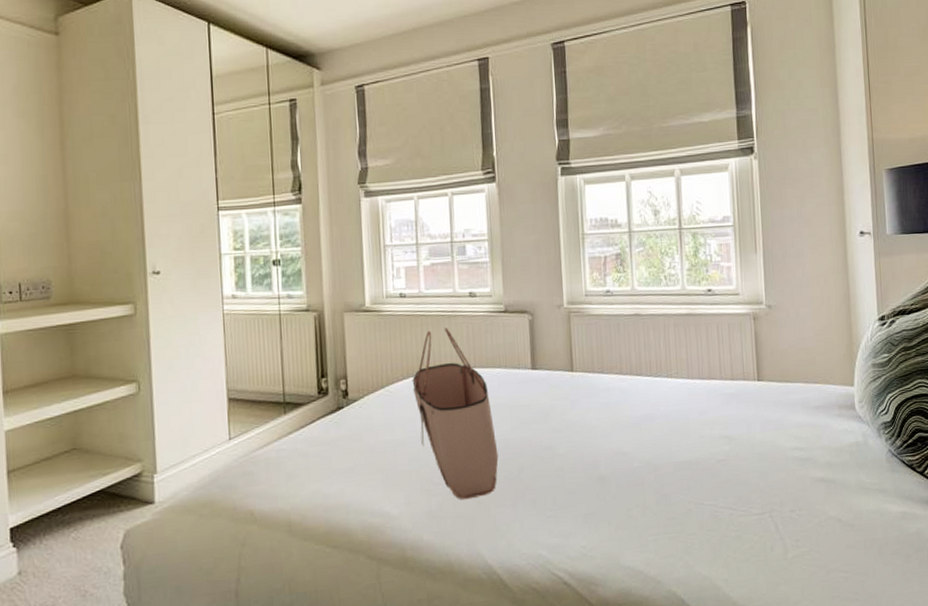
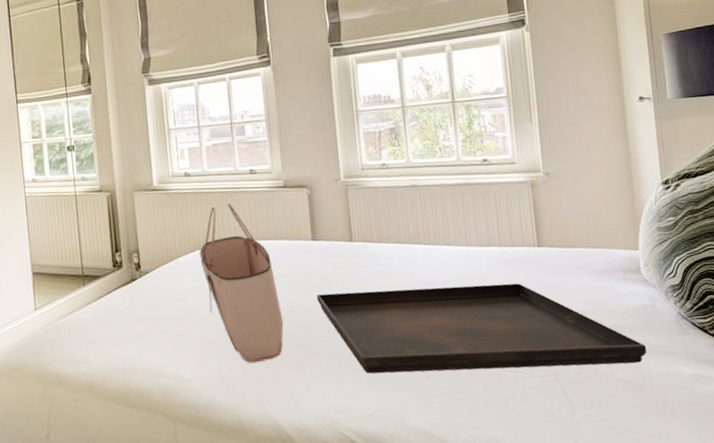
serving tray: none [534,418,858,511] -> present [316,283,647,374]

